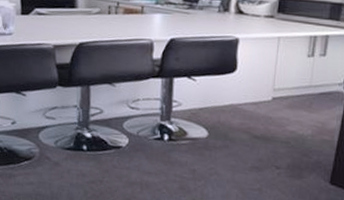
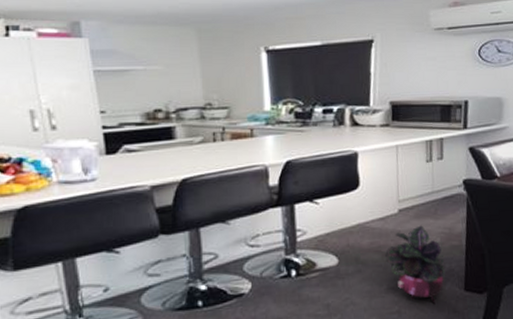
potted plant: none [253,115,313,191] -> present [385,225,446,305]

